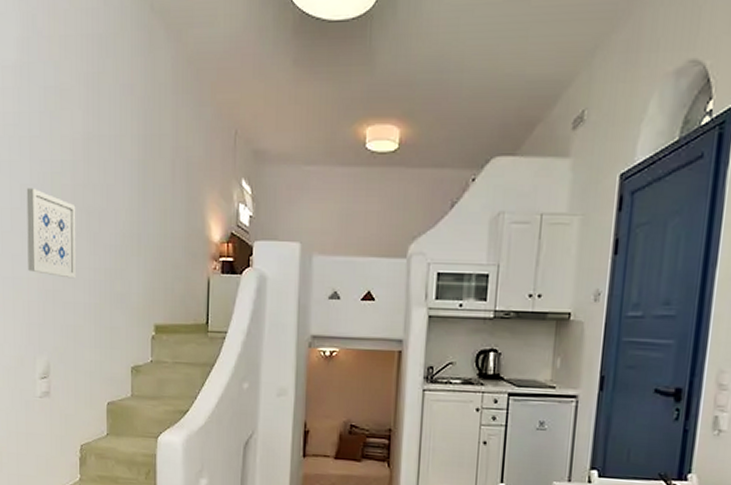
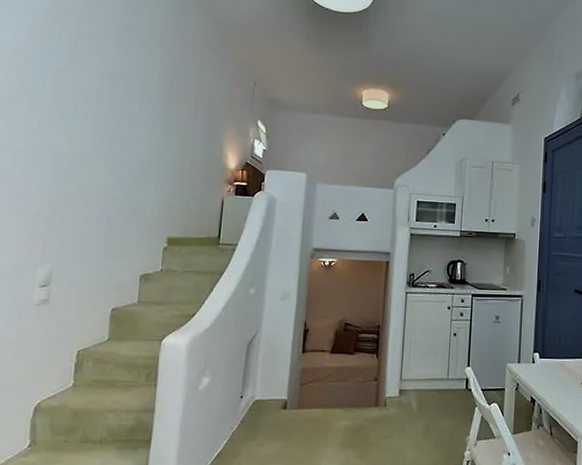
wall art: present [26,188,77,279] -> none [39,113,97,195]

